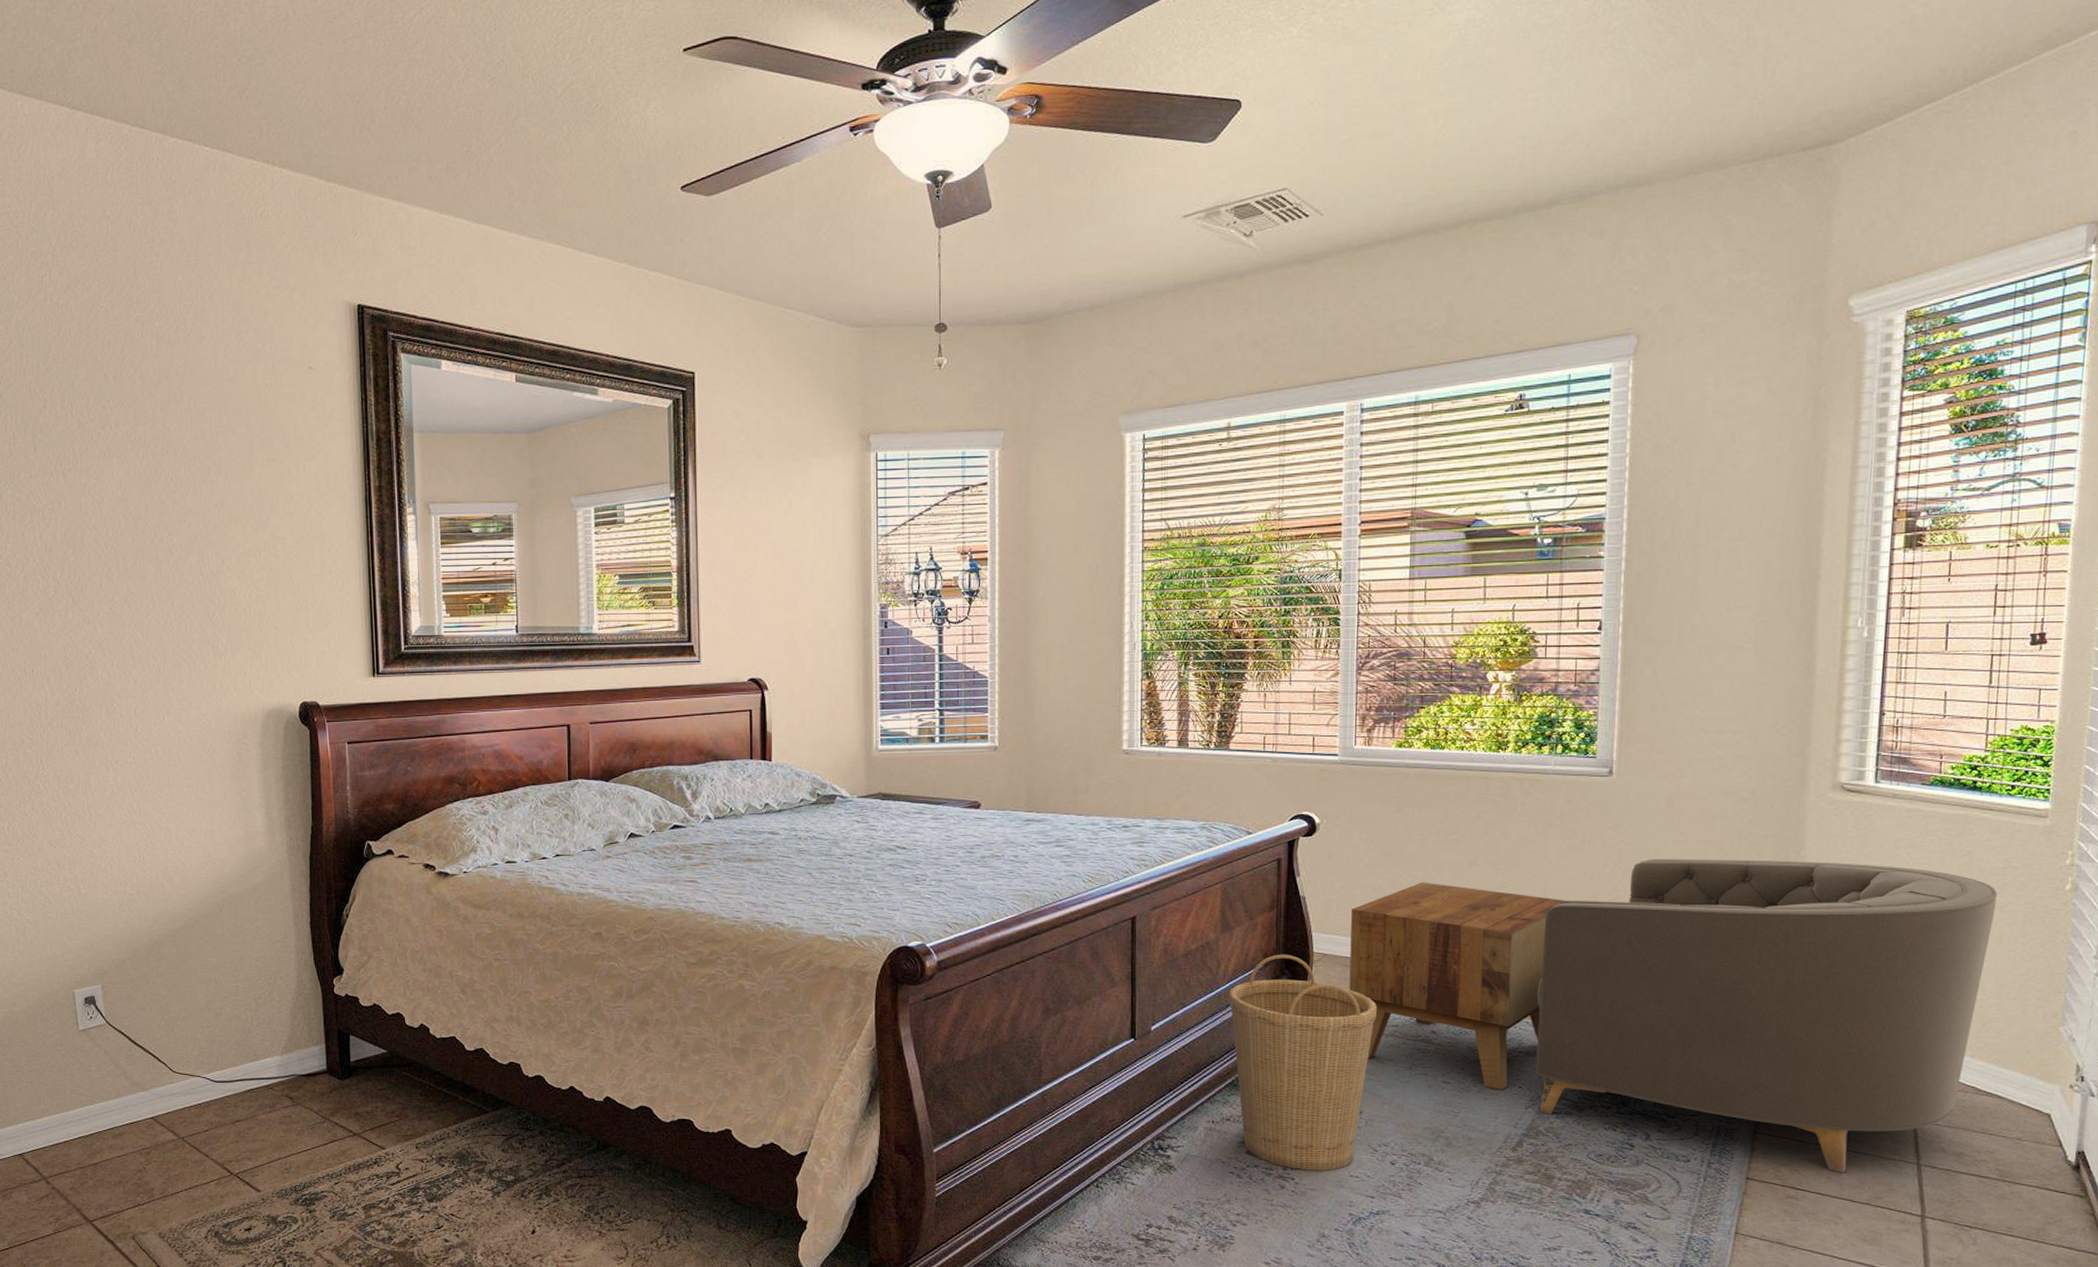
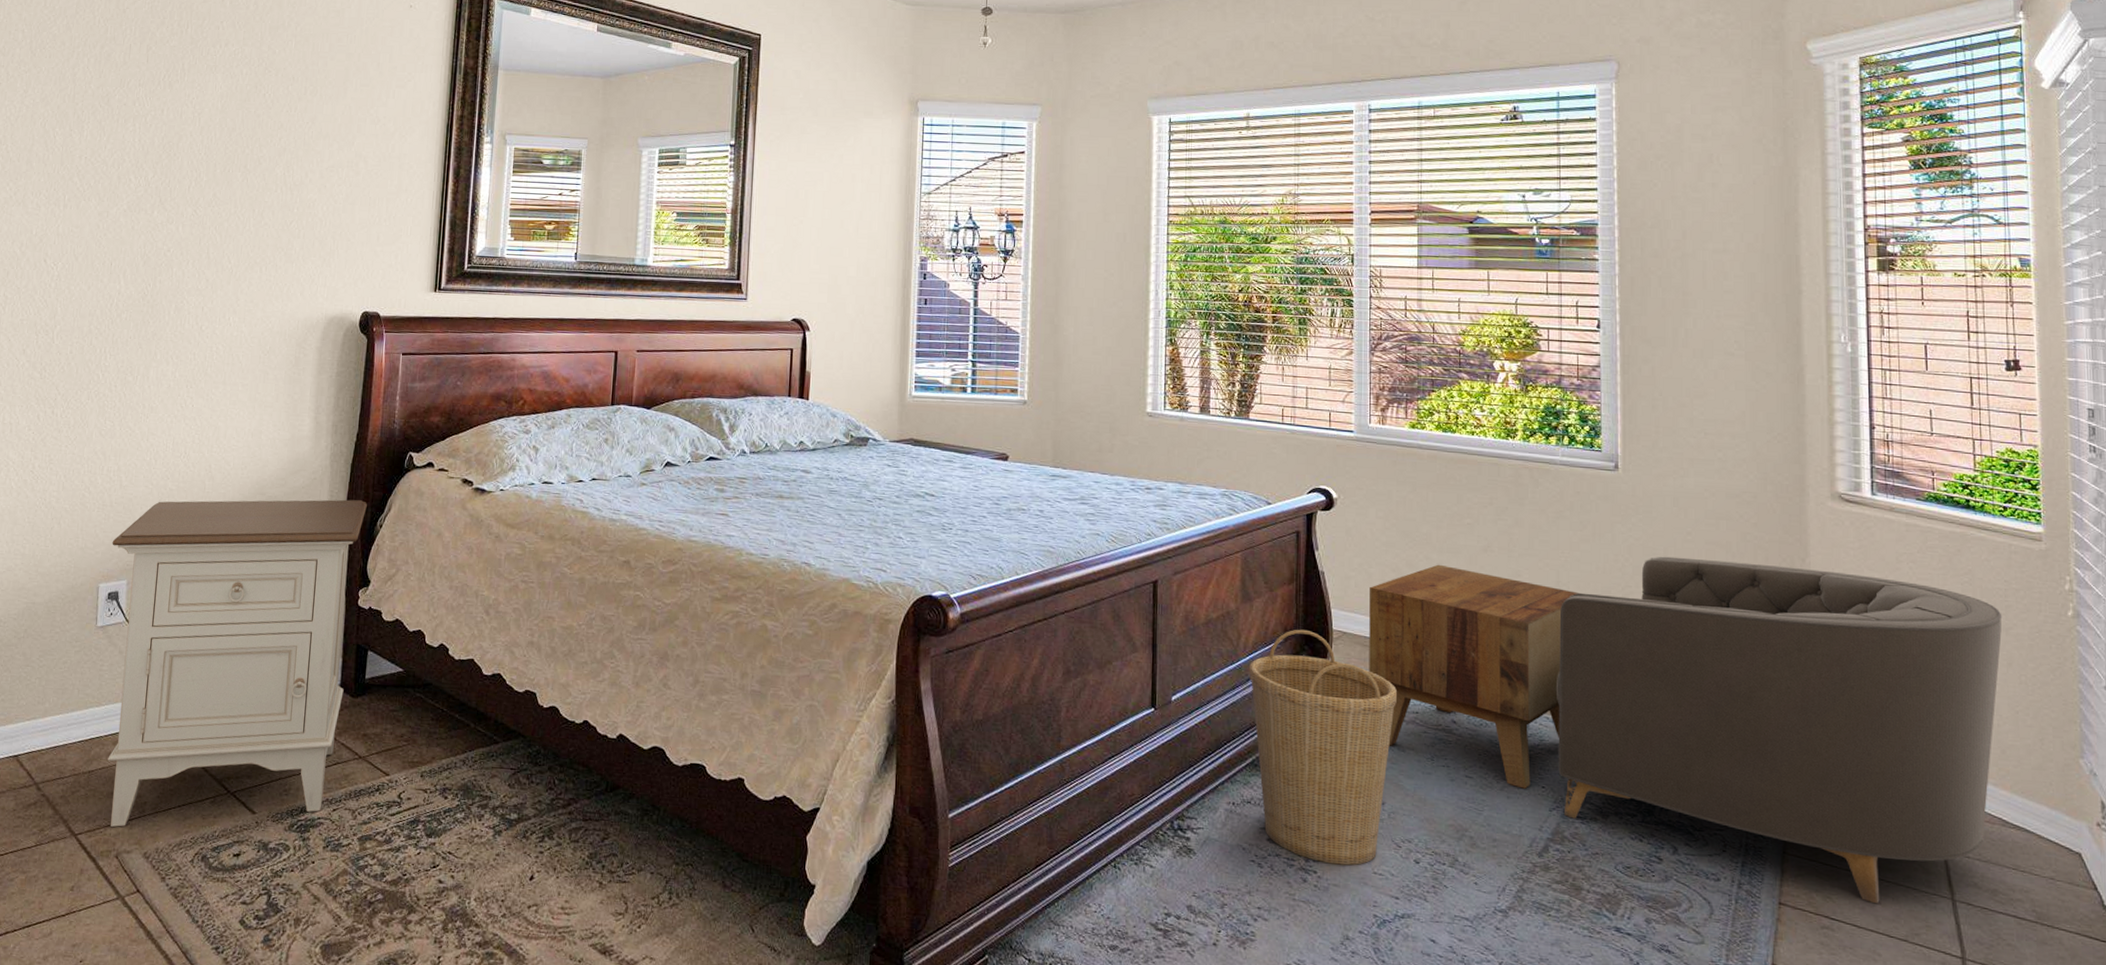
nightstand: none [80,892,331,1213] -> present [108,499,367,828]

